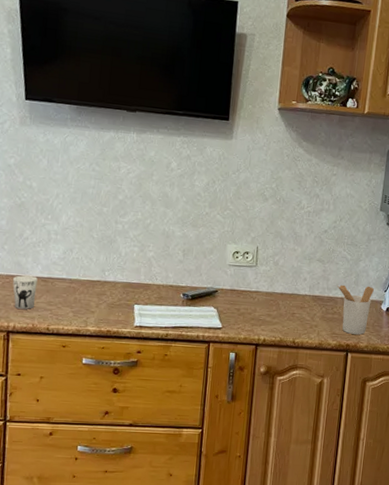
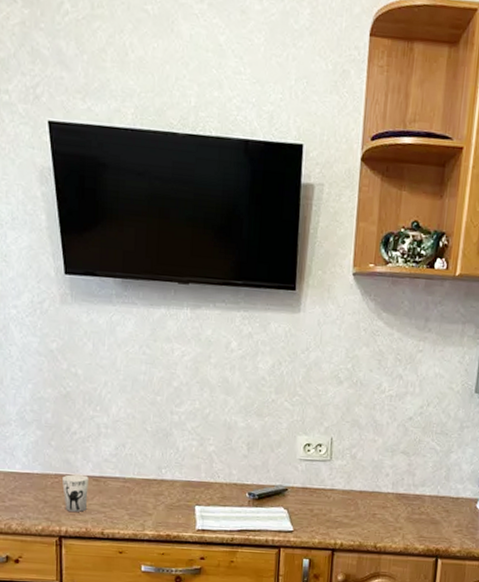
utensil holder: present [337,284,374,335] -> none [424,480,468,538]

